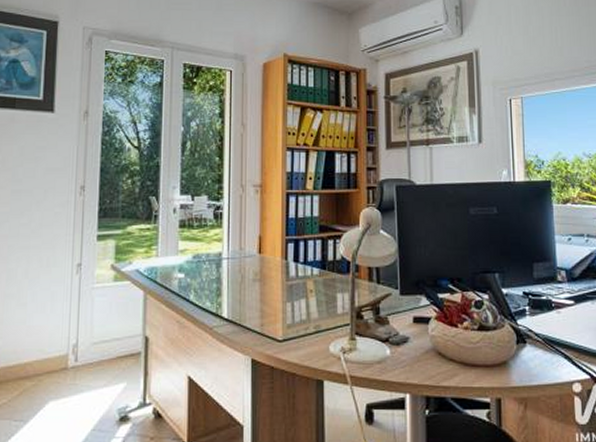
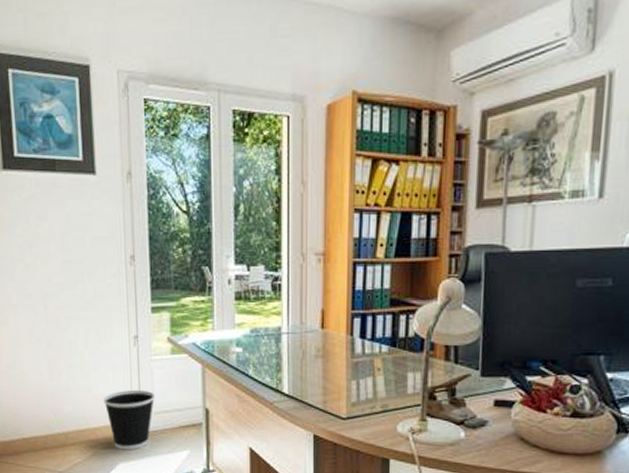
wastebasket: none [39,319,95,387] -> present [103,389,156,451]

